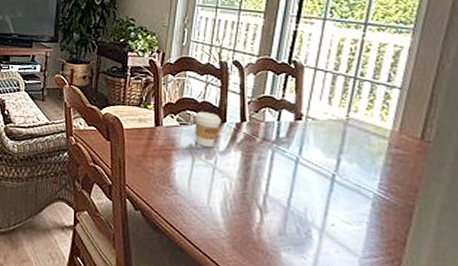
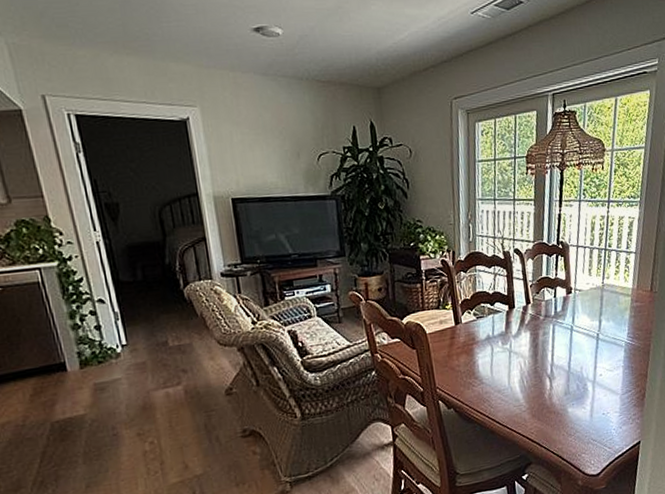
coffee cup: present [195,111,222,148] -> none [488,301,511,335]

